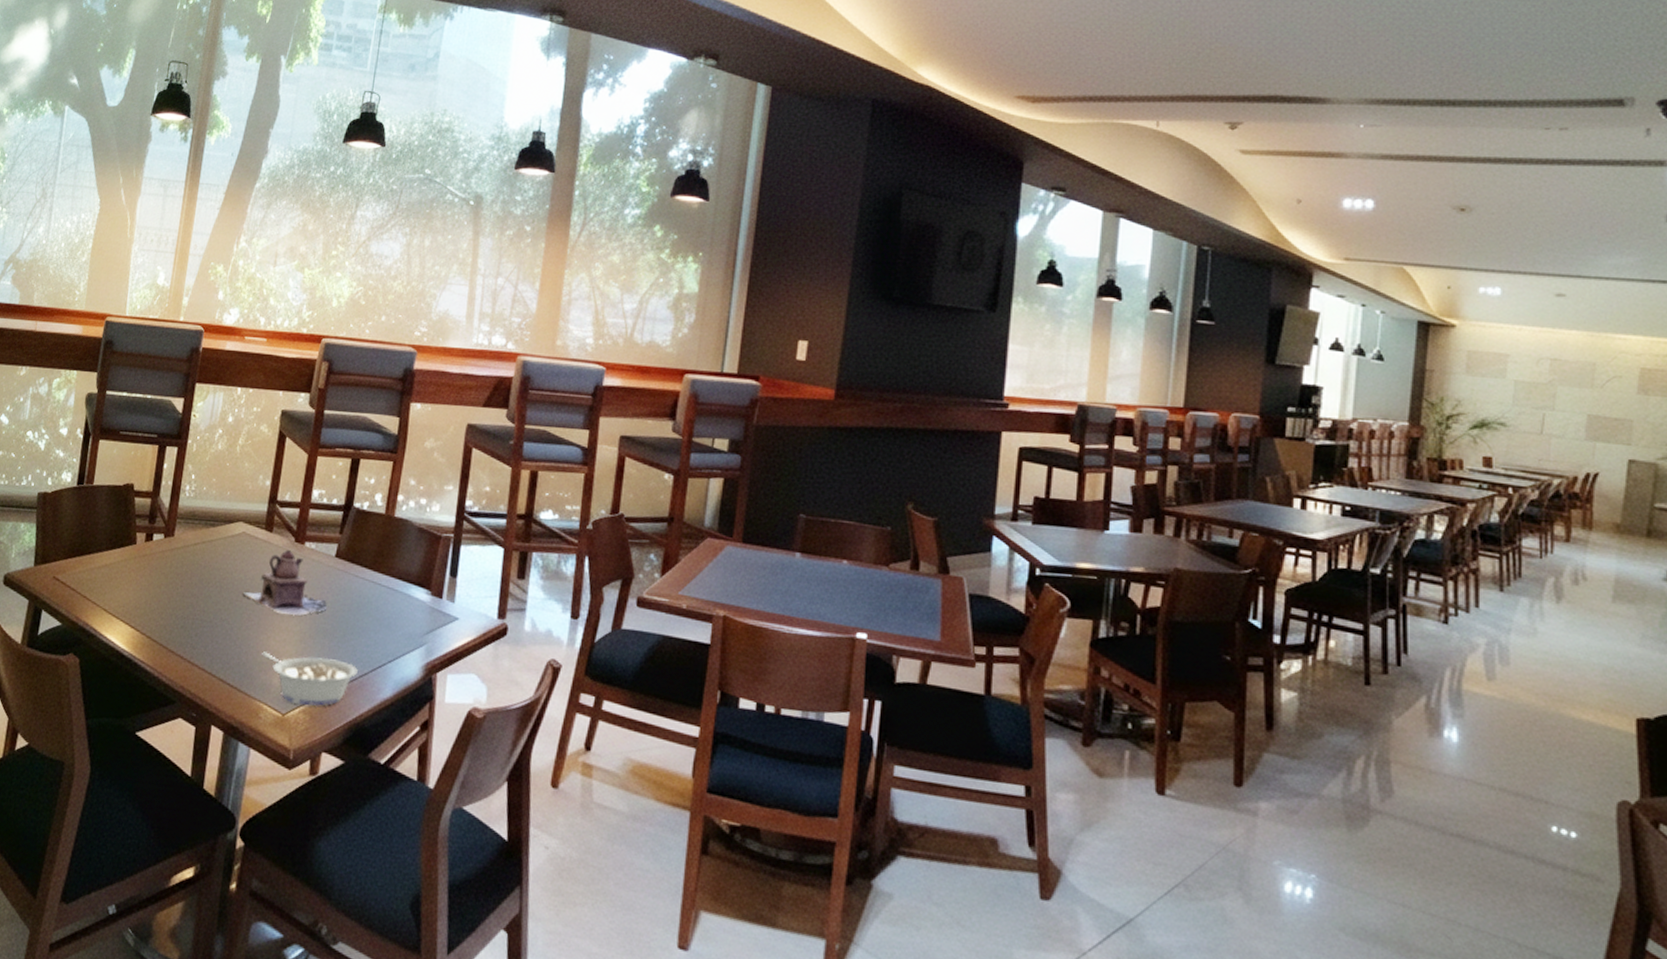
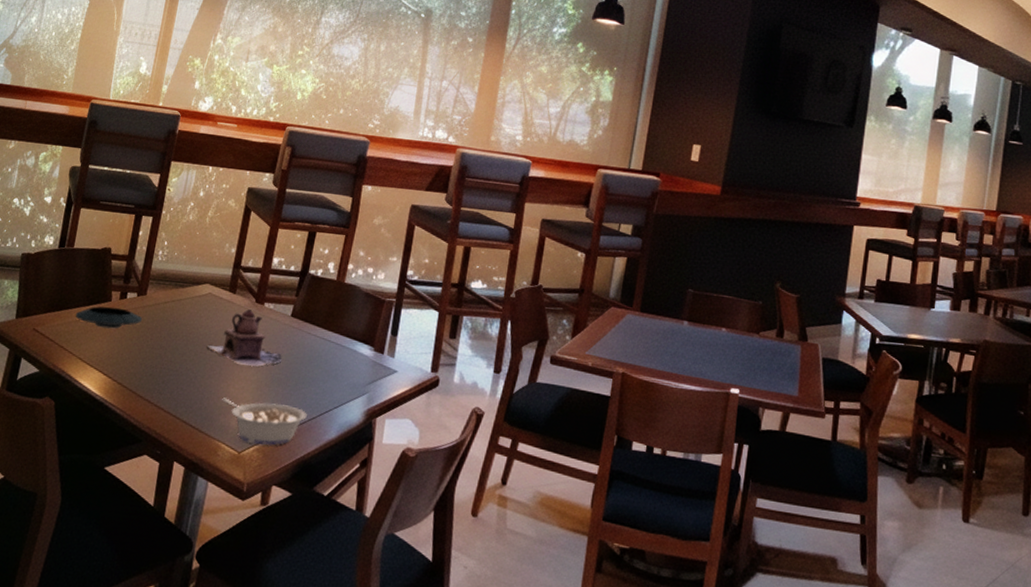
saucer: none [97,550,171,576] -> present [75,306,143,329]

